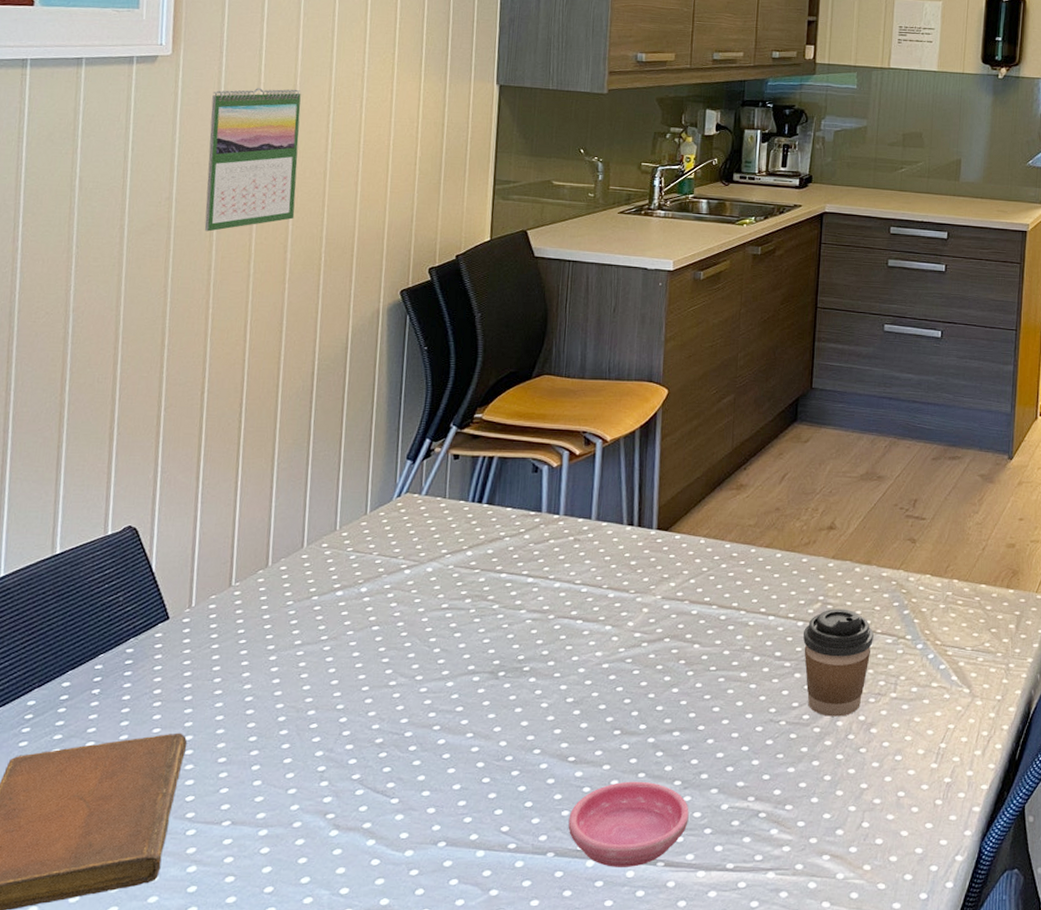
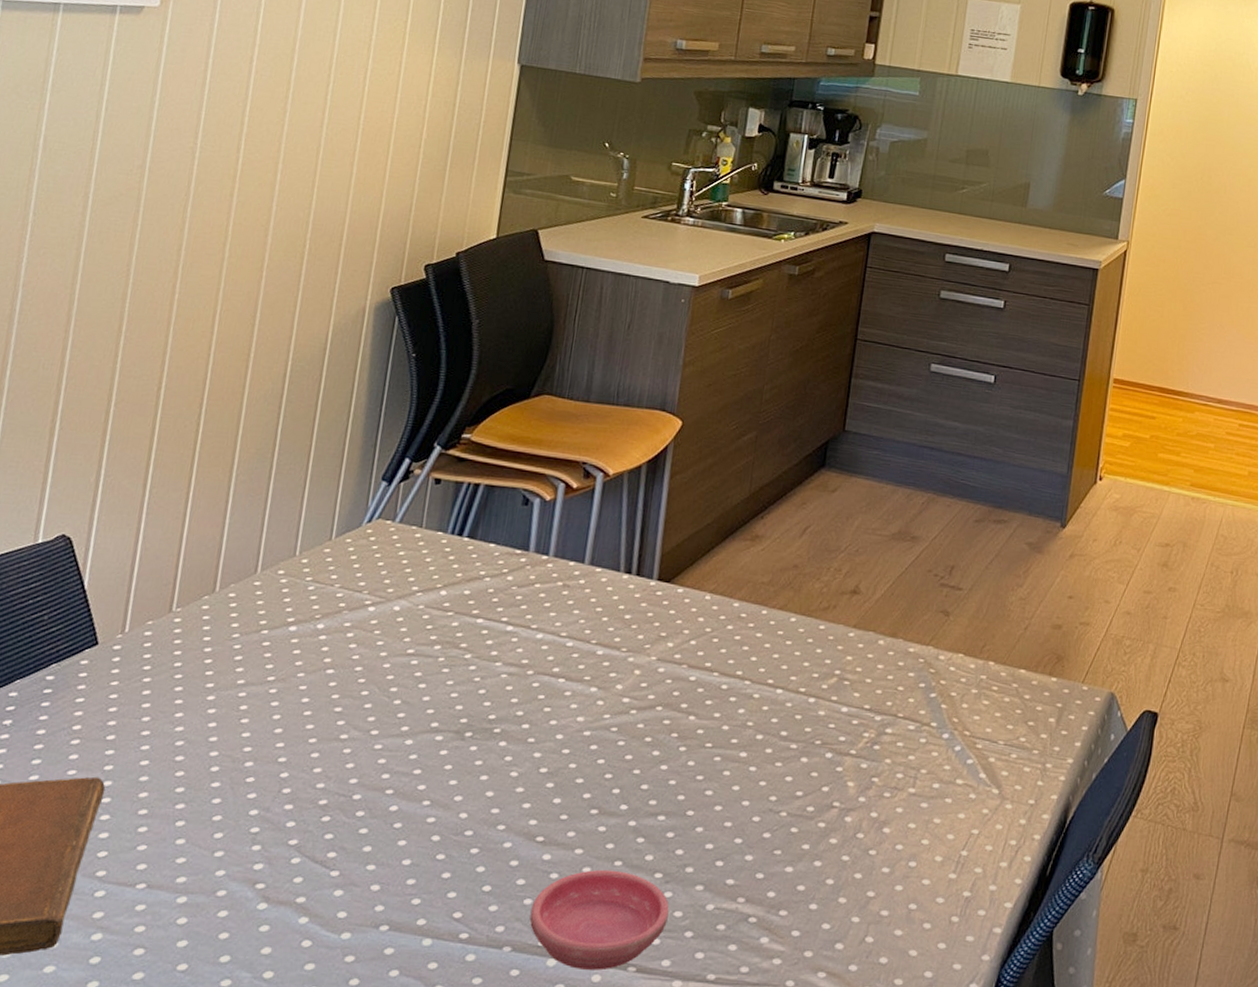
calendar: present [204,88,301,232] -> none [178,50,299,207]
coffee cup: present [803,609,874,717] -> none [813,685,894,812]

